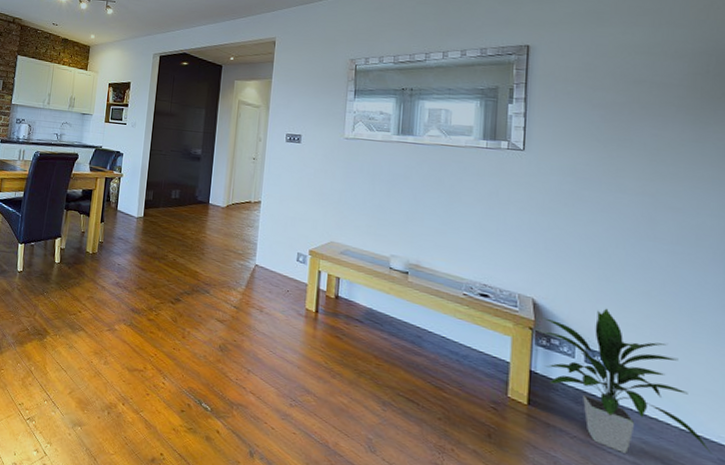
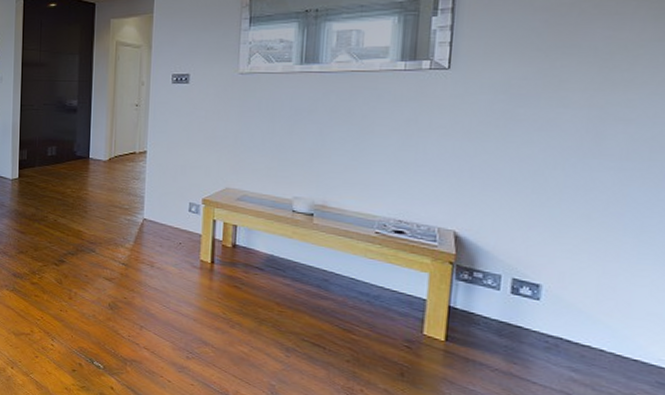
indoor plant: present [541,308,713,455] -> none [463,235,651,383]

